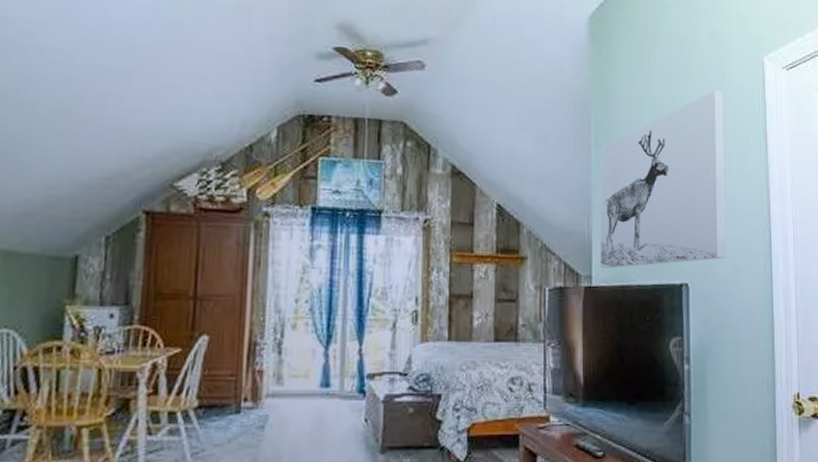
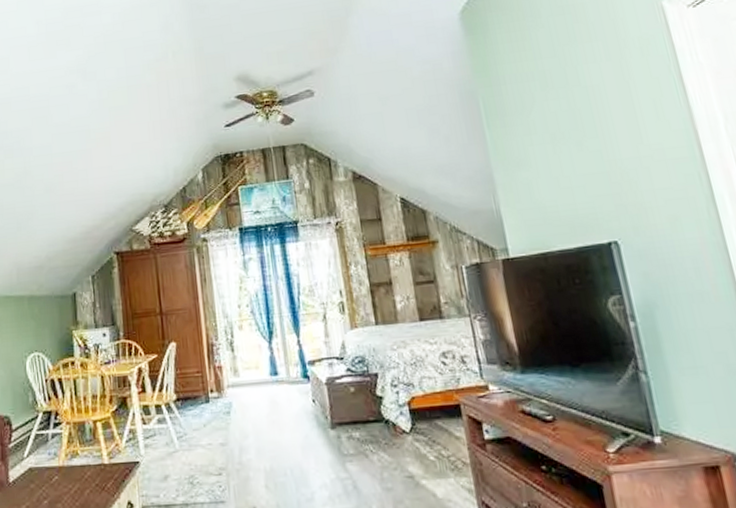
wall art: present [600,90,726,269] -> none [494,45,658,240]

